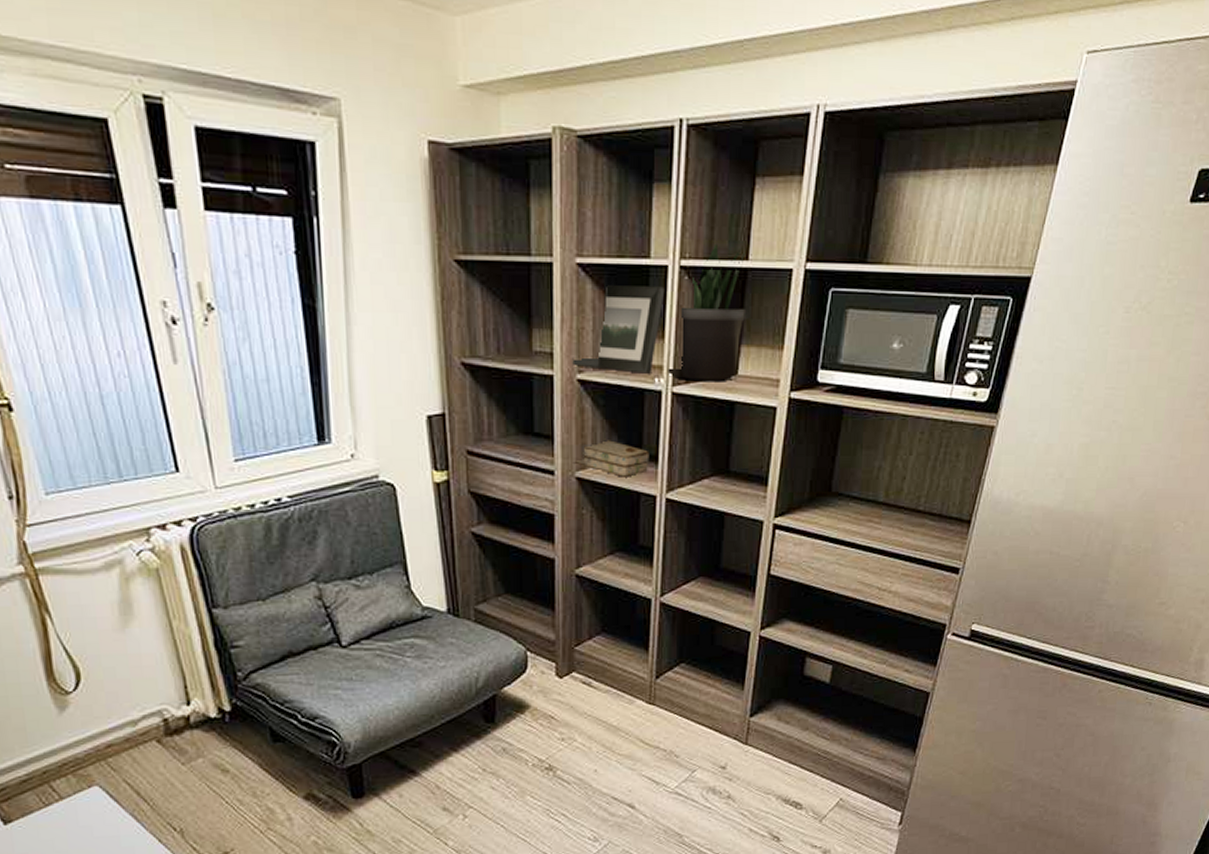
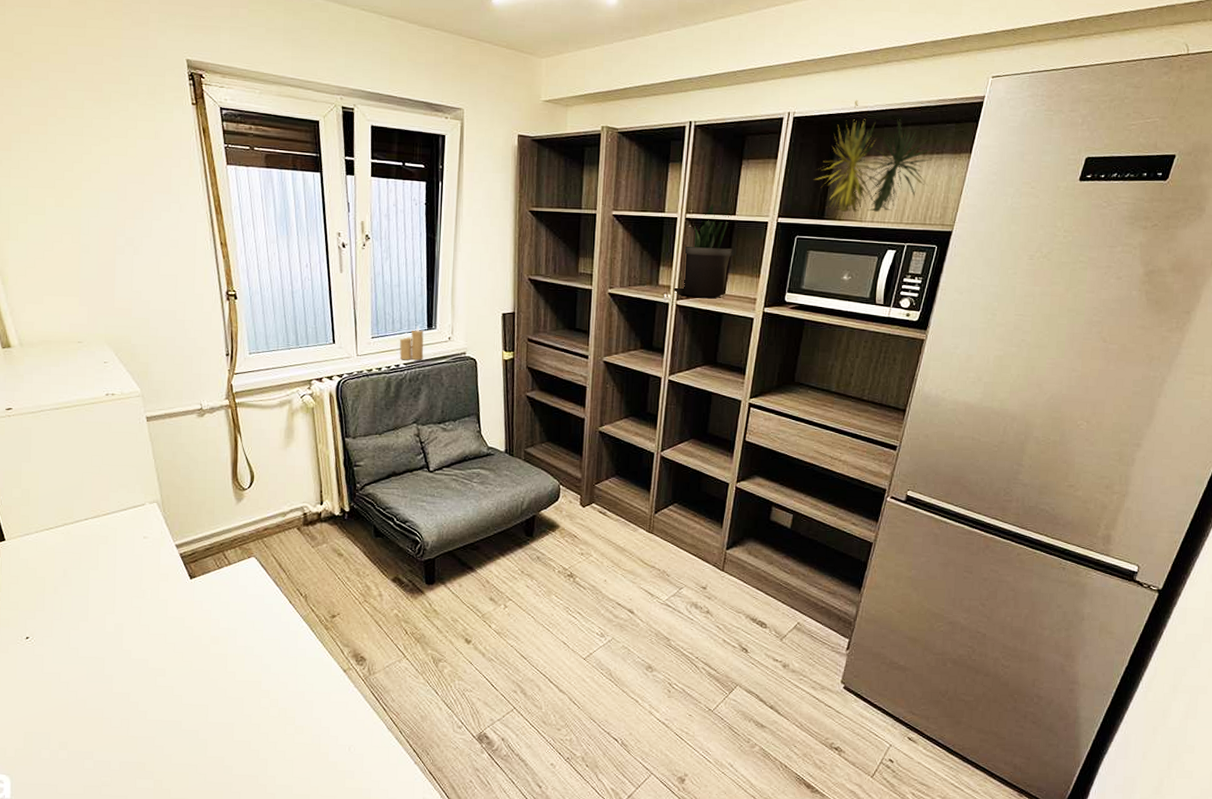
candle: none [277,439,317,491] -> present [399,325,424,361]
picture frame: present [572,285,665,374] -> none [606,230,674,291]
decorative box: present [572,438,649,477] -> none [601,335,658,363]
plant: none [852,85,1009,252] -> present [813,99,933,212]

